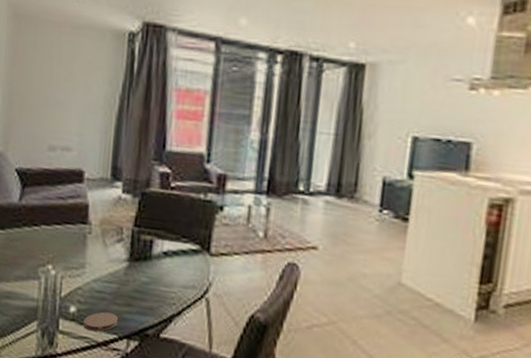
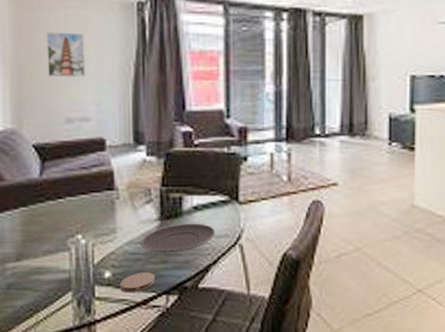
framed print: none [36,56,74,106] -> present [46,32,86,77]
plate: none [108,268,183,297] -> present [141,223,216,253]

